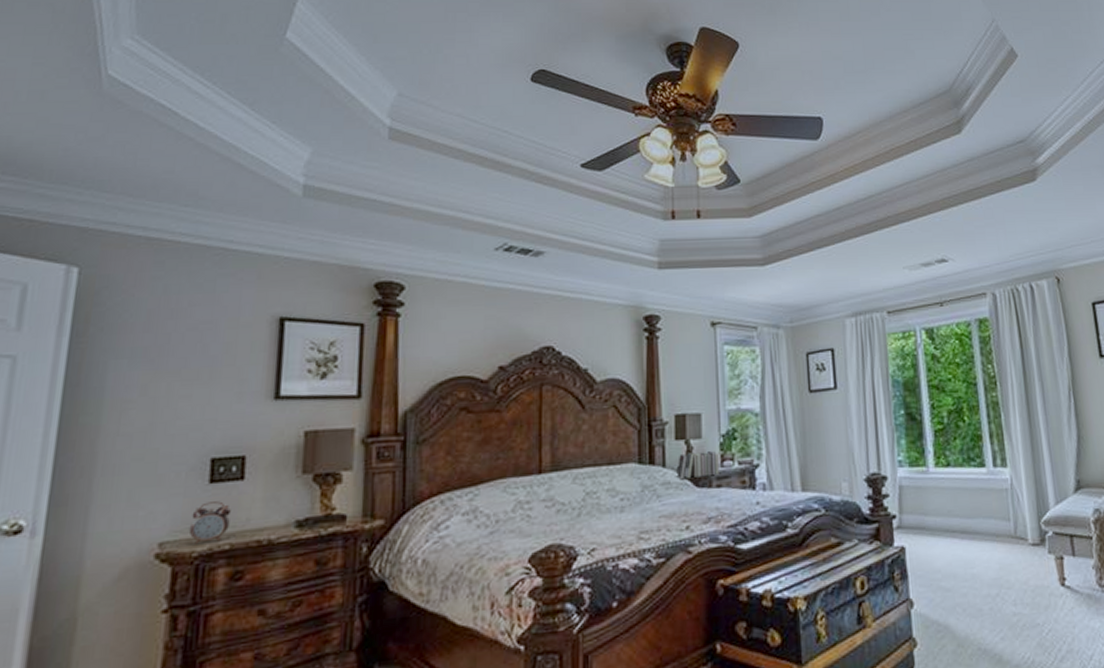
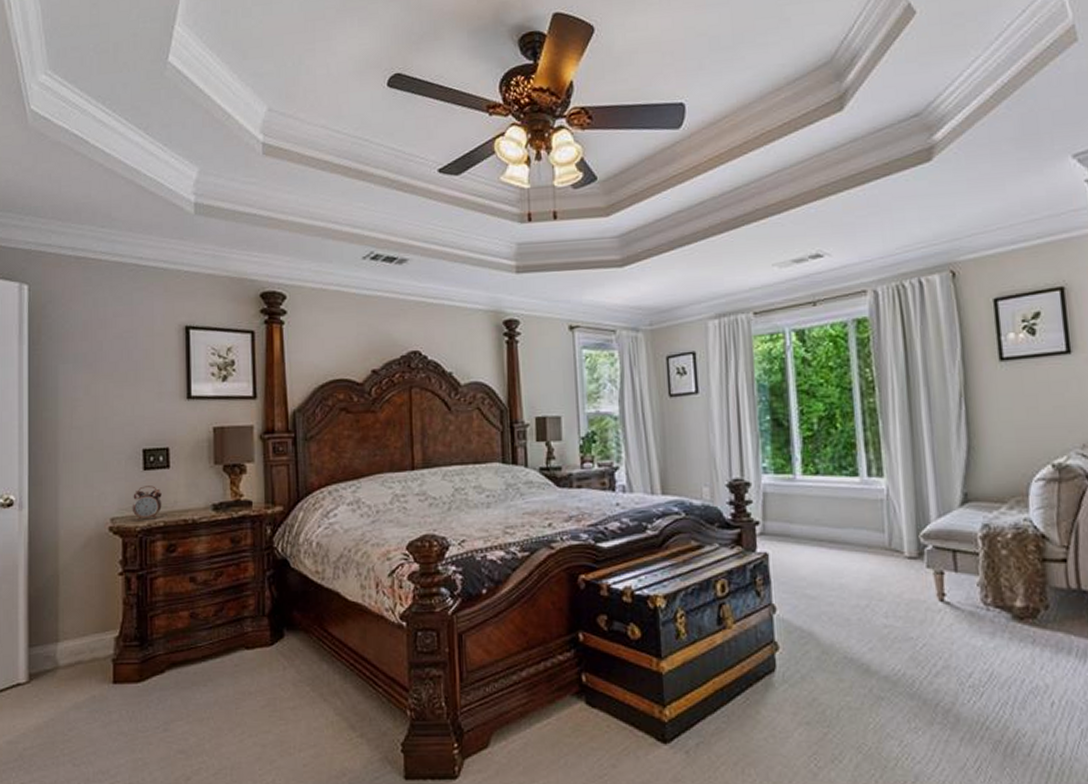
books: present [676,450,719,480] -> none [538,452,579,480]

